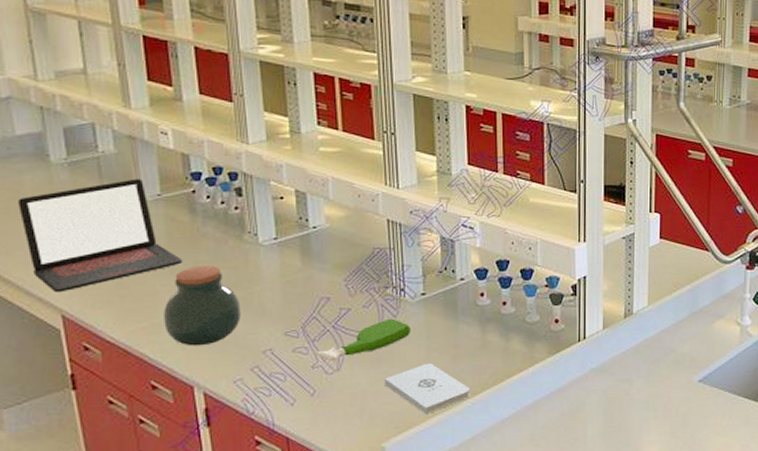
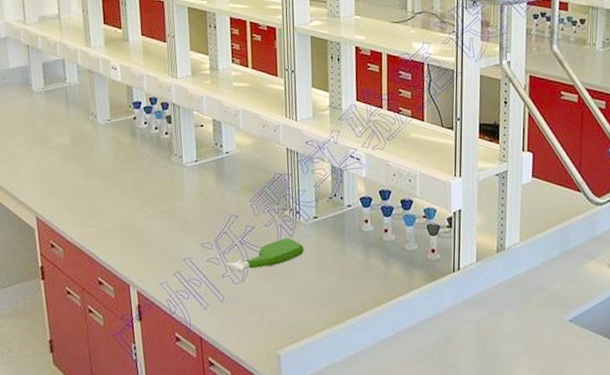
laptop: present [18,179,183,293] -> none [9,106,125,198]
jar: present [163,266,241,346] -> none [108,182,168,251]
notepad: present [385,362,471,415] -> none [281,281,355,329]

